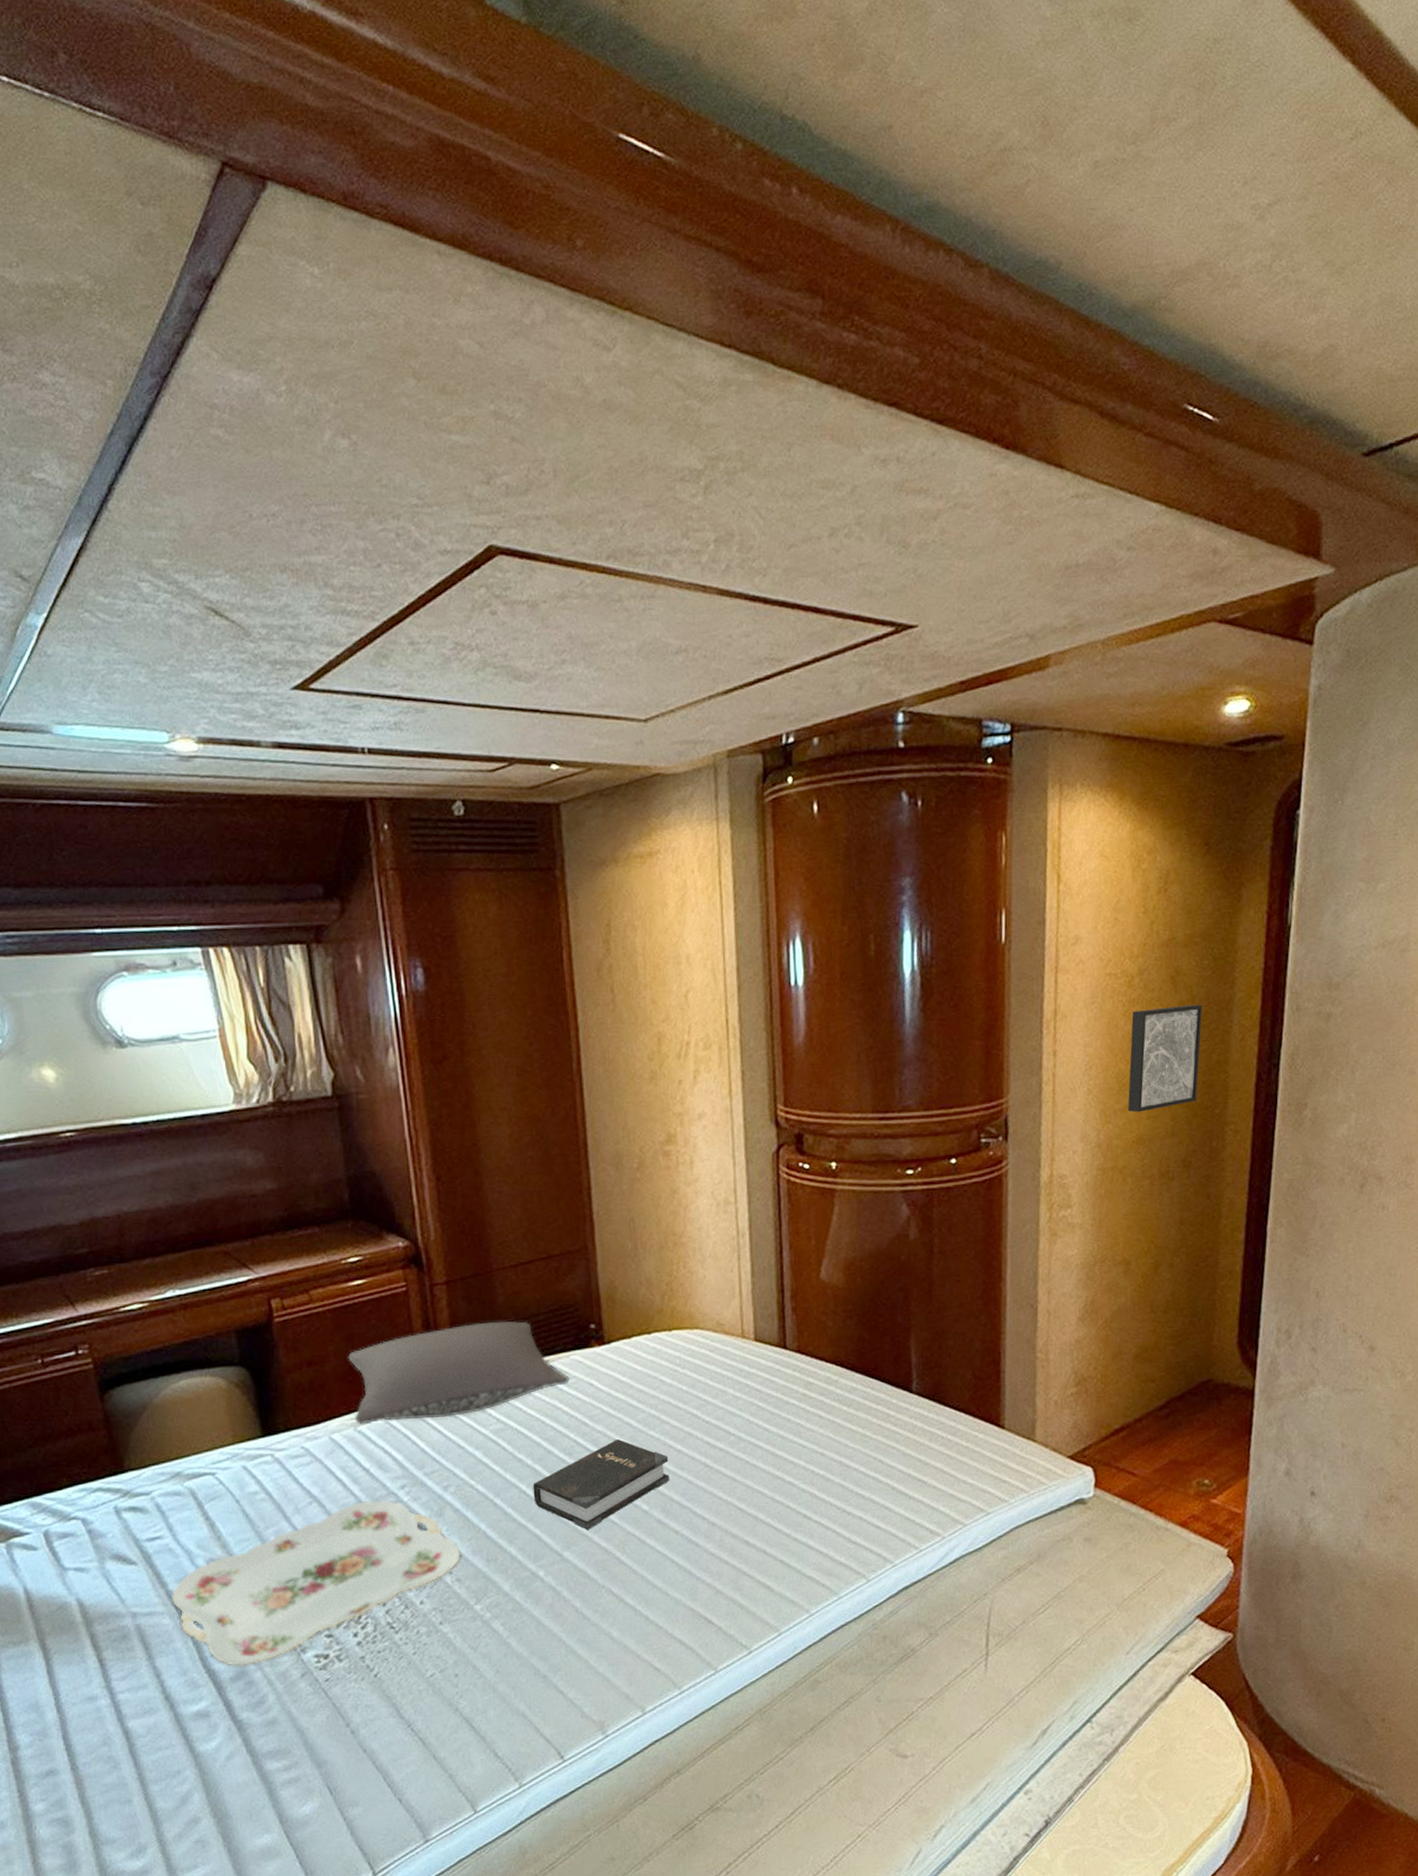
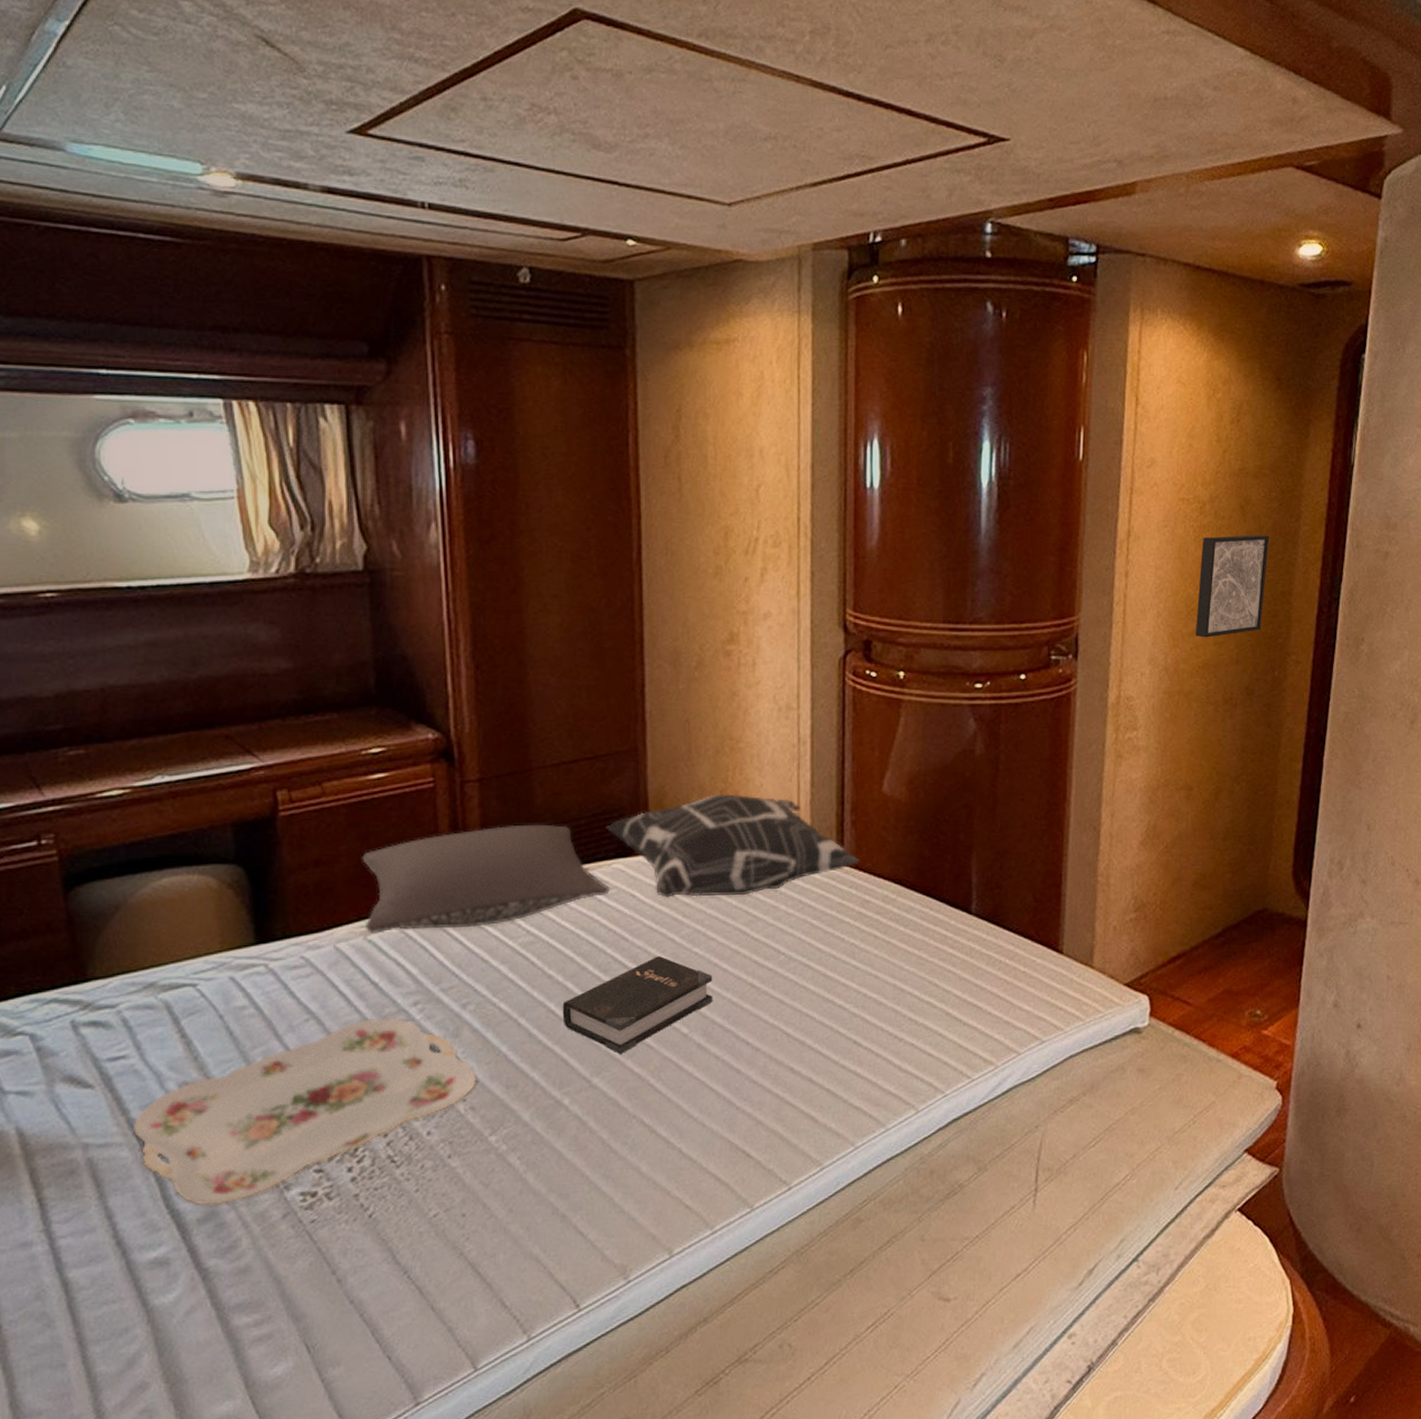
decorative pillow: none [563,1286,802,1385] -> present [606,794,860,898]

